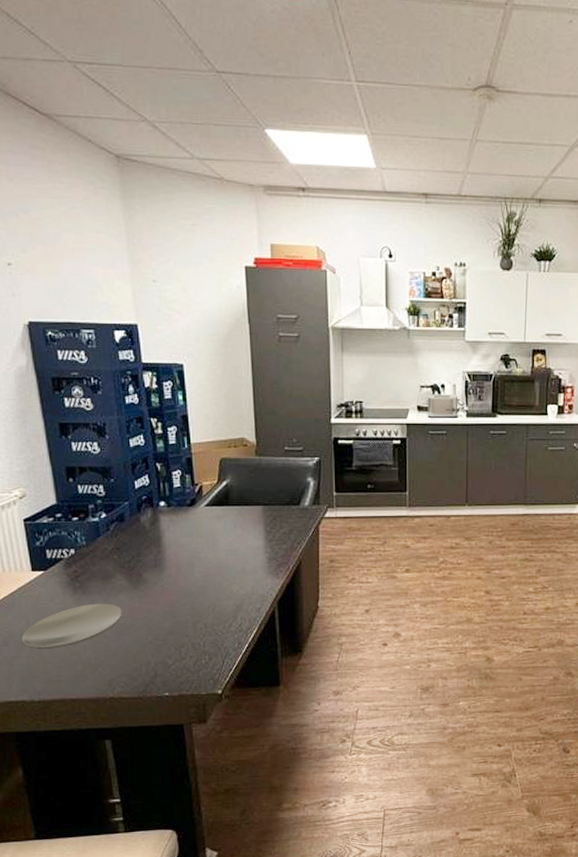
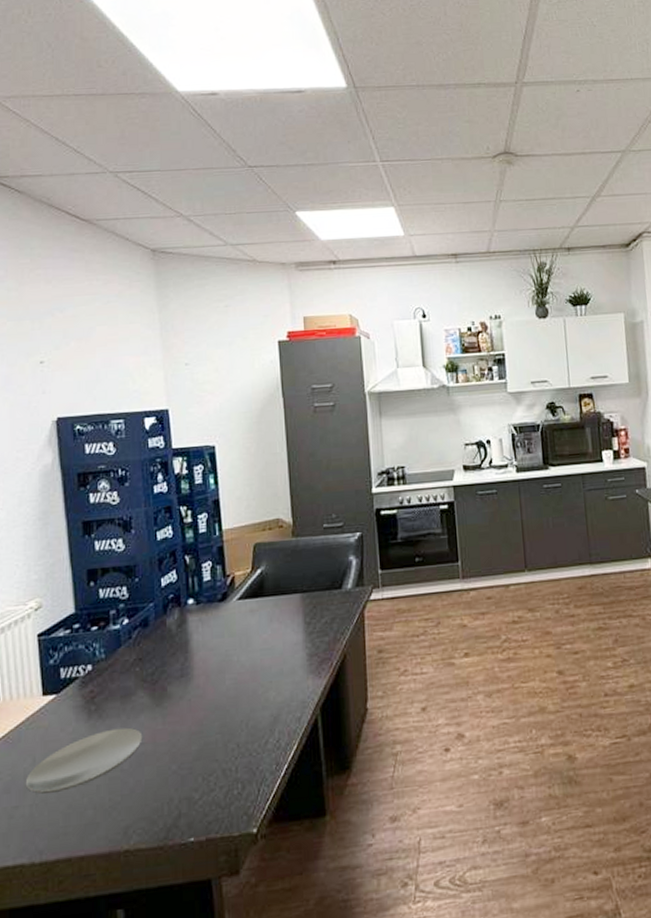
toaster: present [427,394,461,419] -> none [473,449,509,478]

